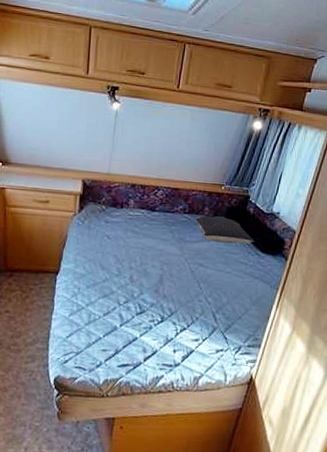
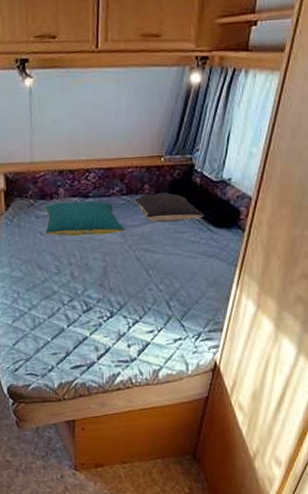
pillow: none [112,211,184,246] -> present [44,201,125,237]

